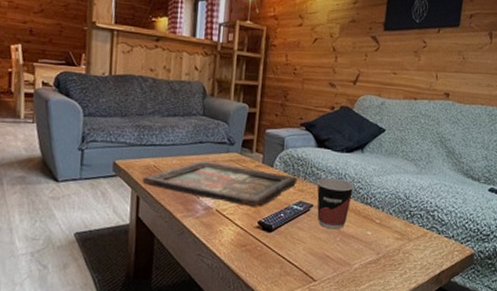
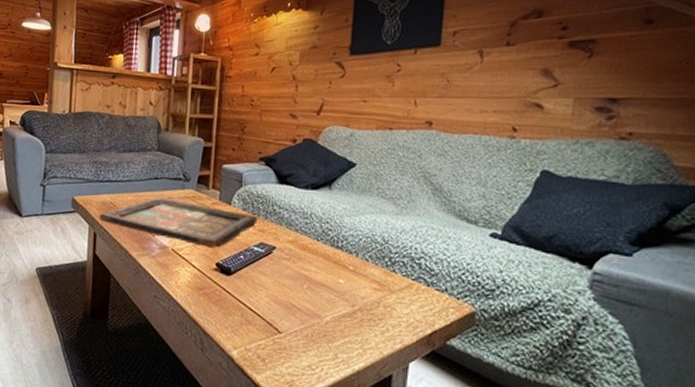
cup: present [317,177,355,230] -> none [279,217,322,276]

